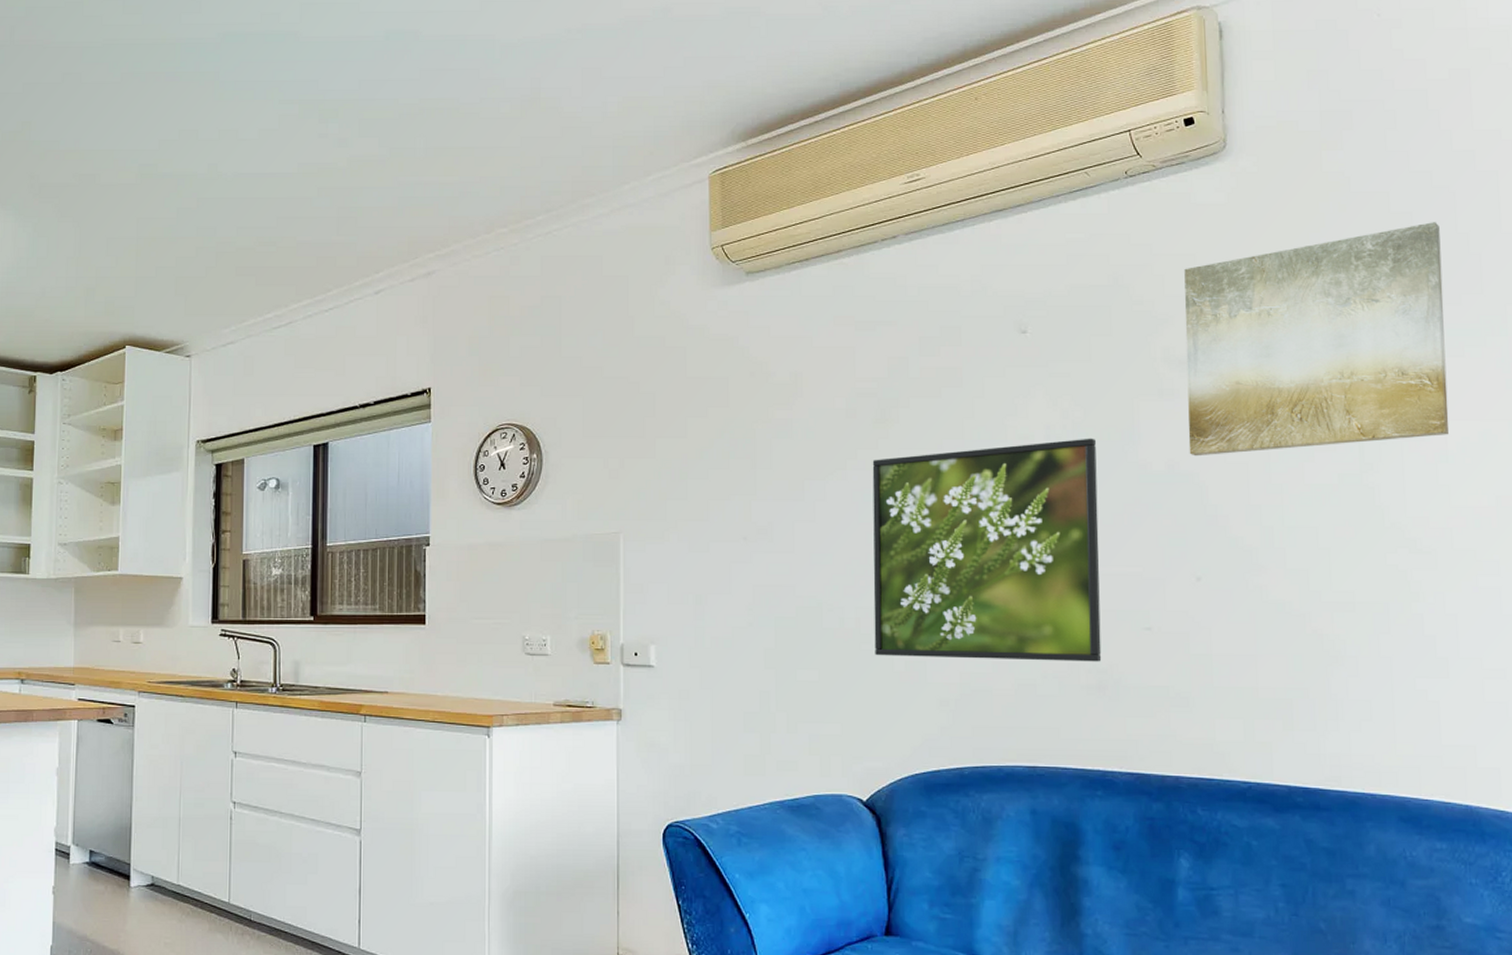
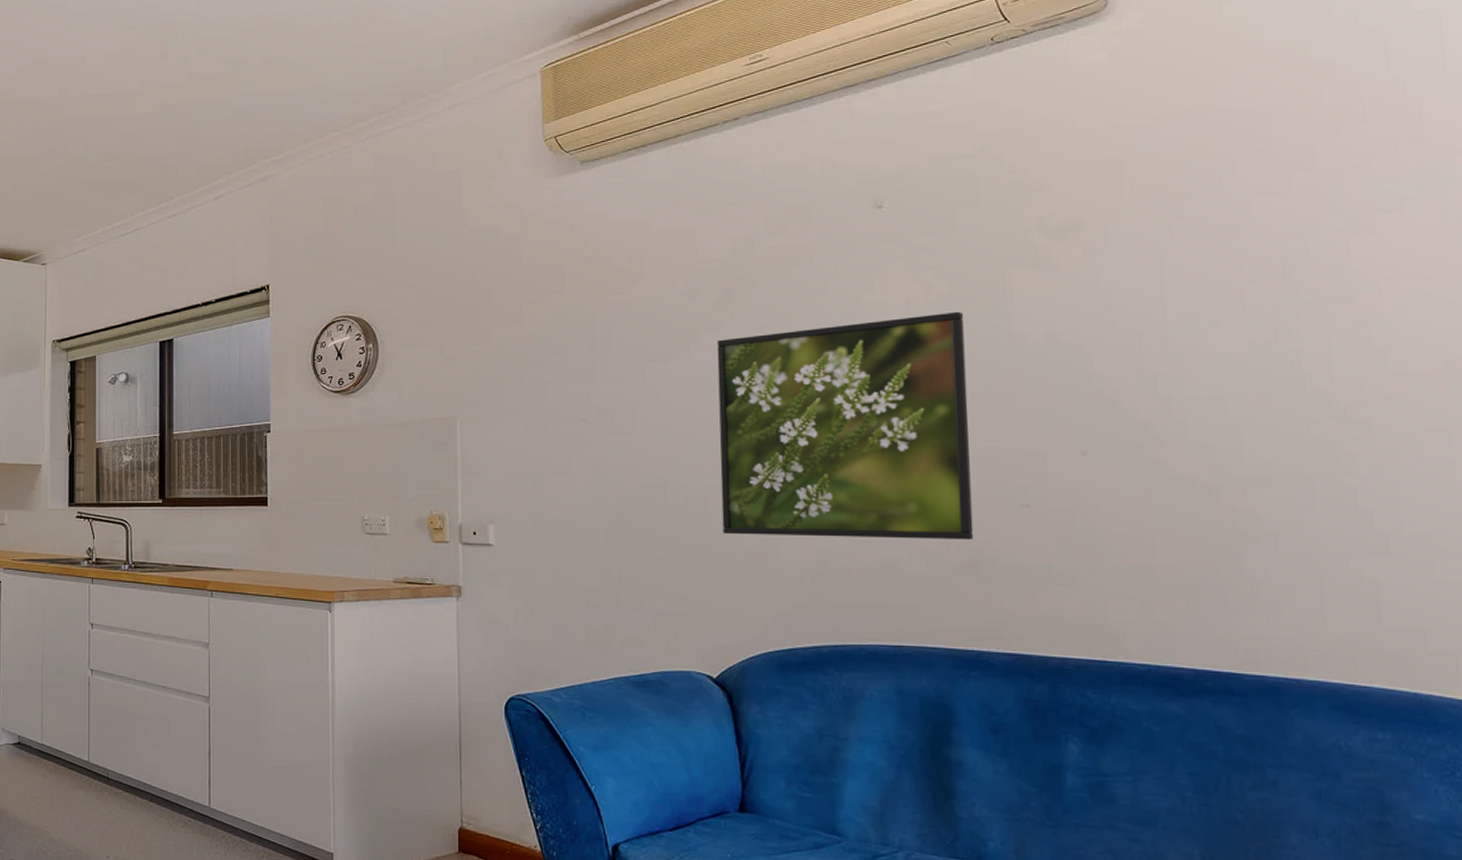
wall art: present [1184,222,1449,457] -> none [1061,69,1385,327]

